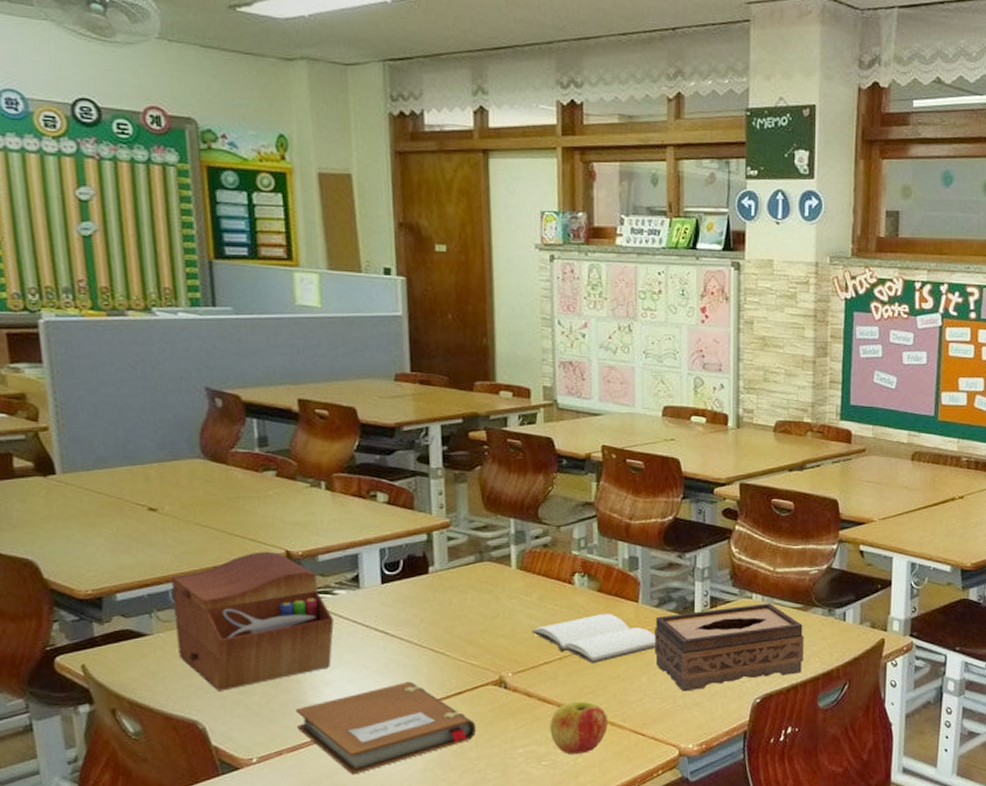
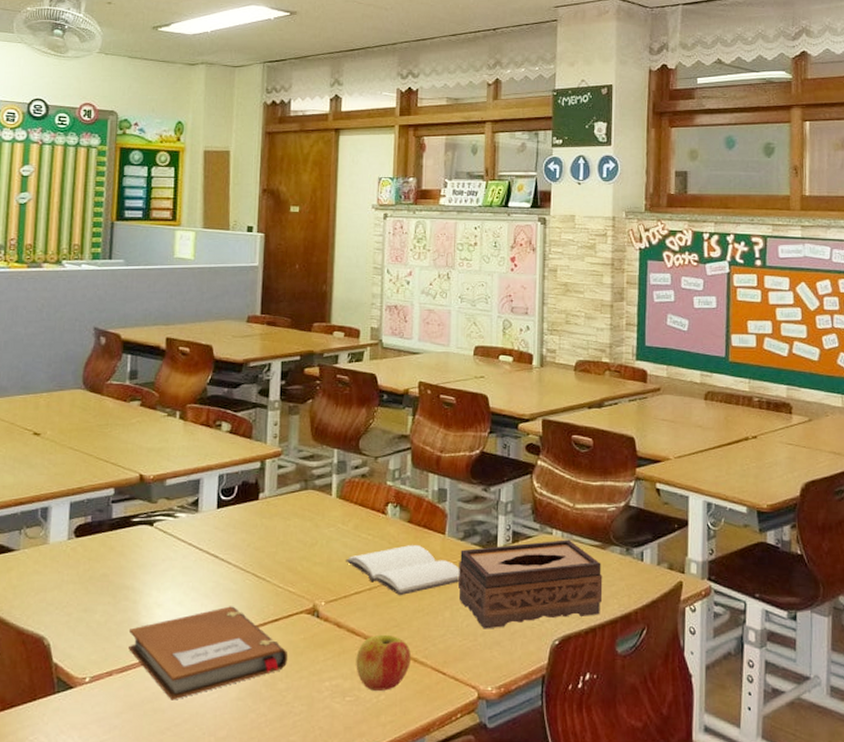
sewing box: present [170,551,334,691] -> none [38,474,172,608]

